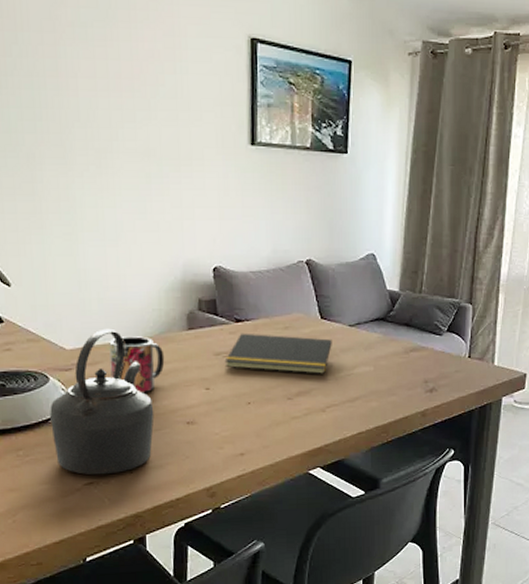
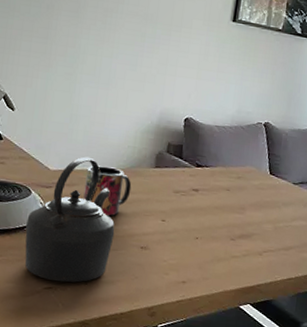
notepad: present [224,333,332,374] -> none [181,176,277,222]

